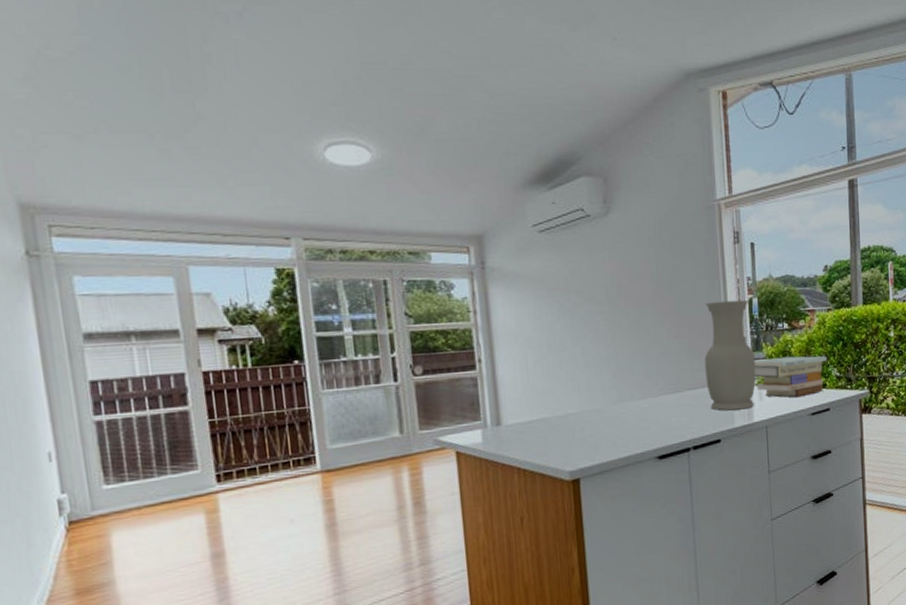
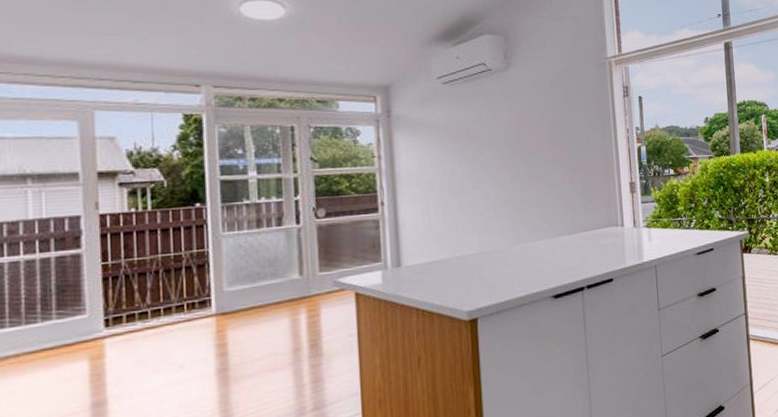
vase: present [704,299,756,411] -> none [597,147,646,251]
books: present [754,356,828,398] -> none [643,199,711,239]

